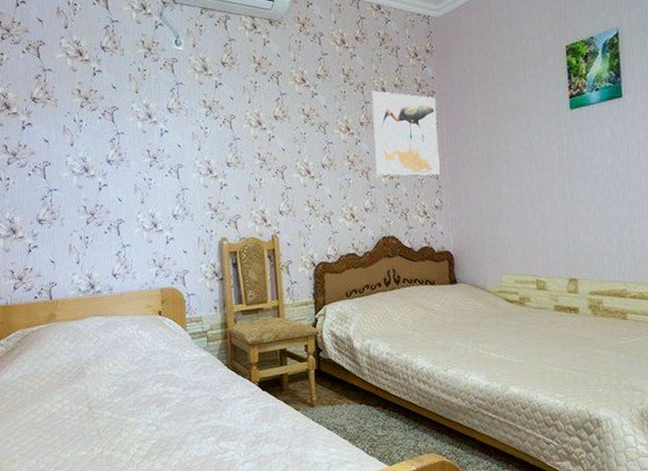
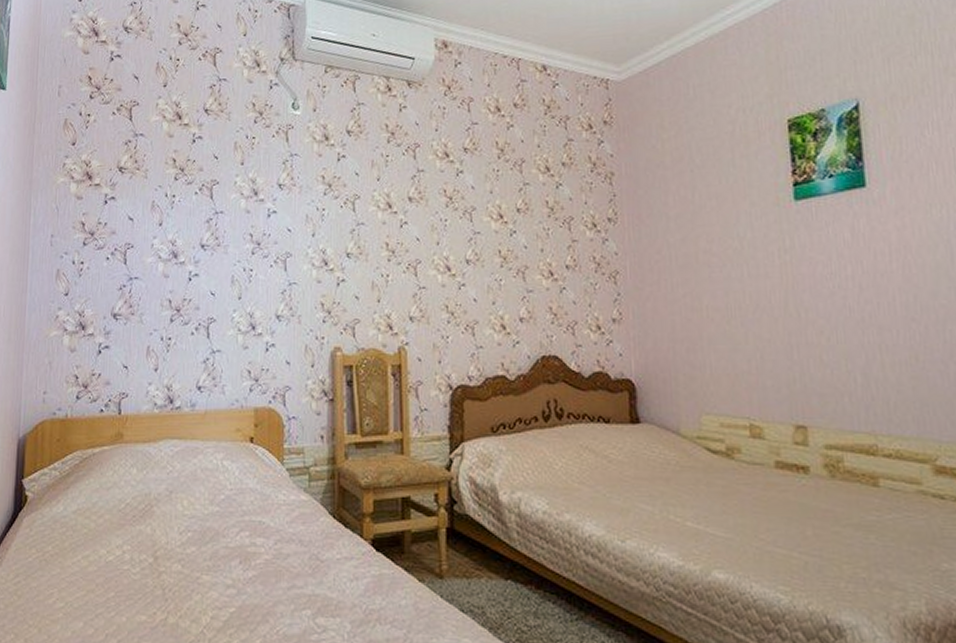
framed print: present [372,91,440,176] -> none [532,170,619,279]

